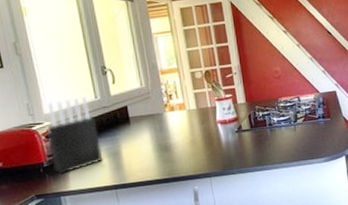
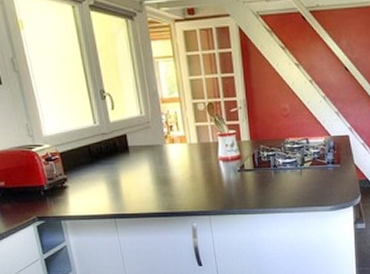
knife block: present [46,96,103,174] -> none [46,120,102,199]

